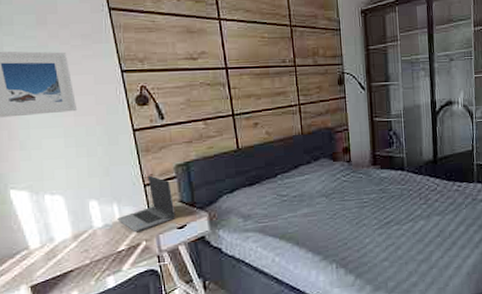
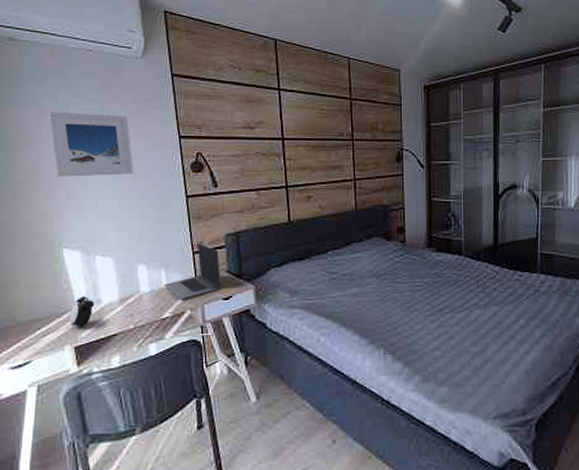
alarm clock: none [22,234,48,269] -> present [69,295,95,330]

